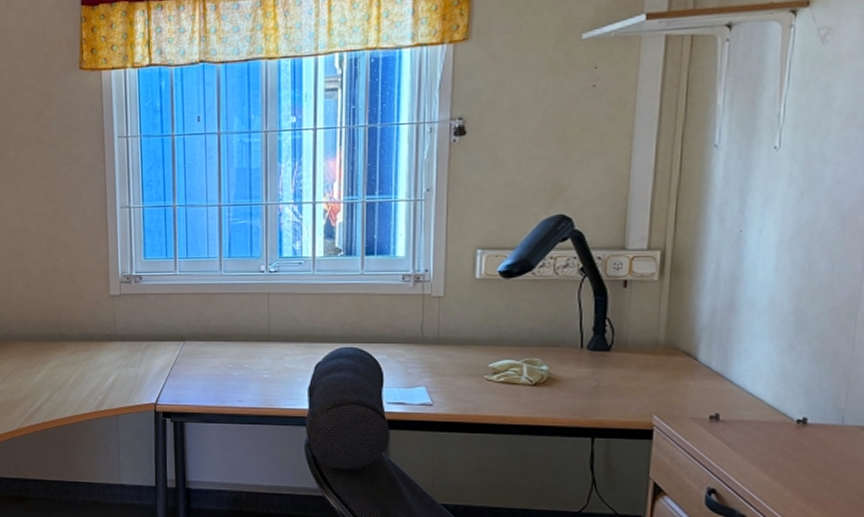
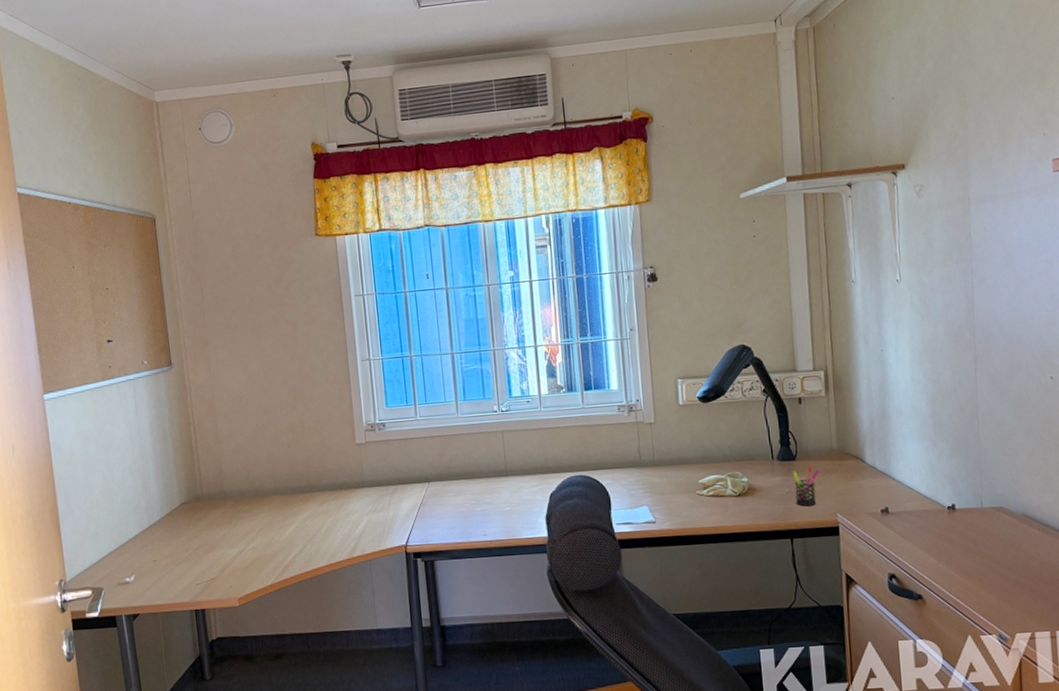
pen holder: none [604,358,638,404] -> present [792,465,820,507]

